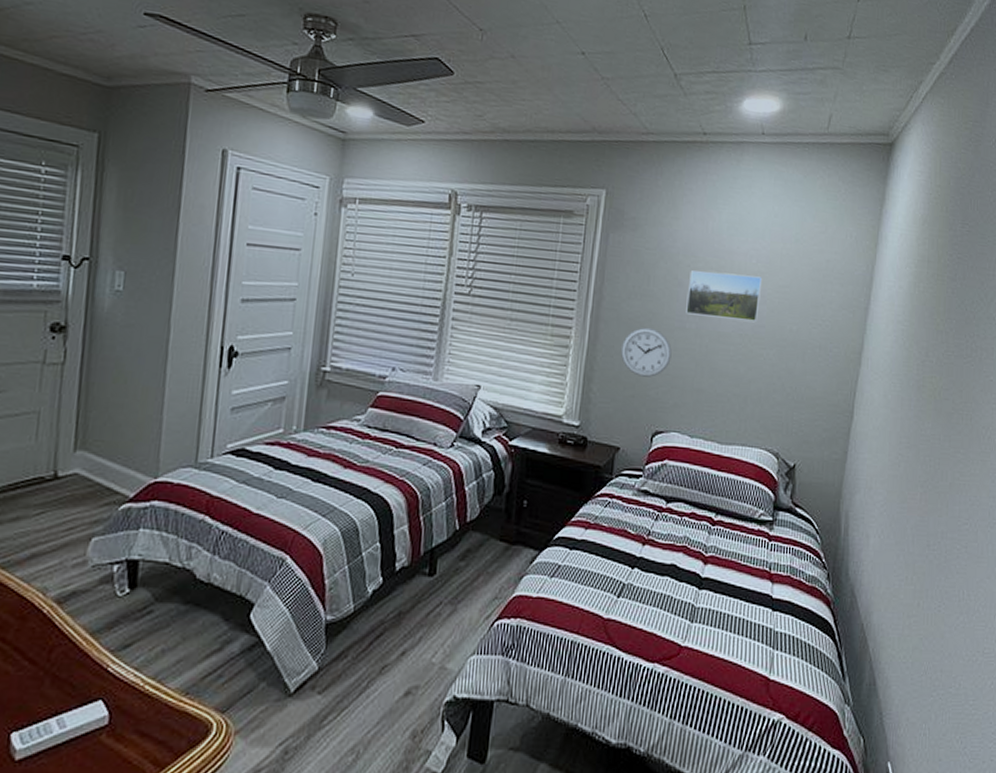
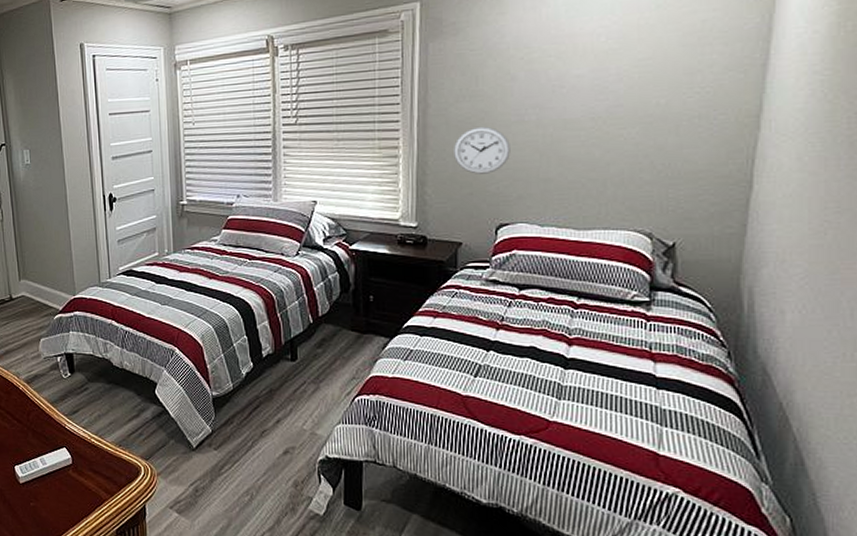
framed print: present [686,270,763,323] -> none [523,54,616,107]

